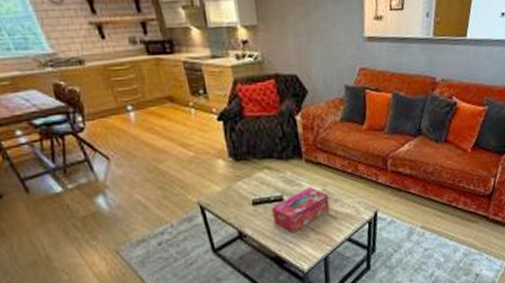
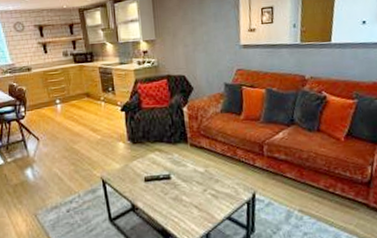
tissue box: present [272,187,330,234] -> none [161,168,211,209]

